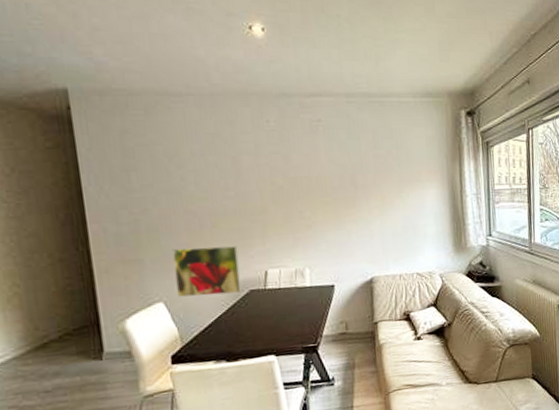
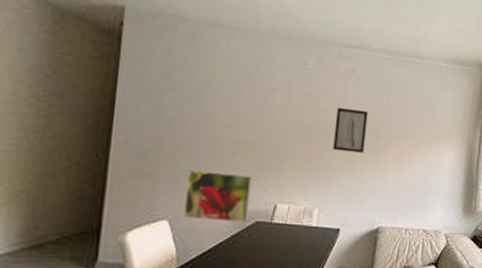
wall art: none [308,161,344,207] -> present [333,107,368,153]

